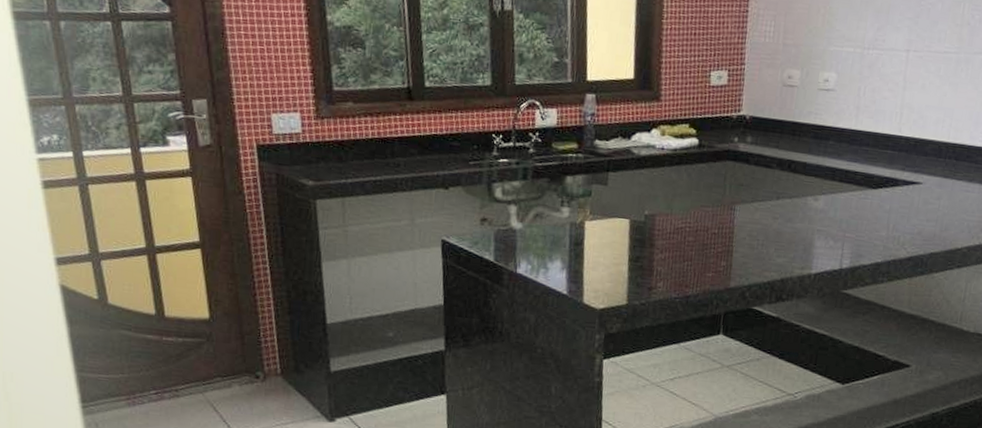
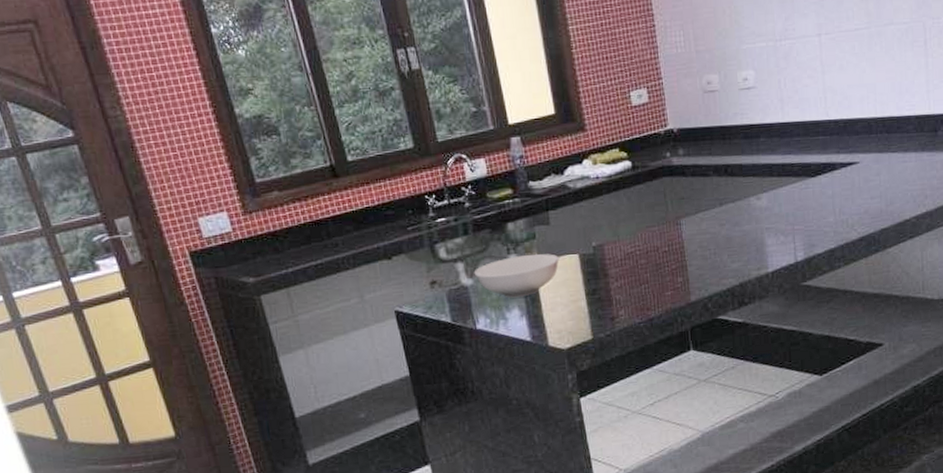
bowl: none [525,209,610,251] -> present [474,253,559,298]

